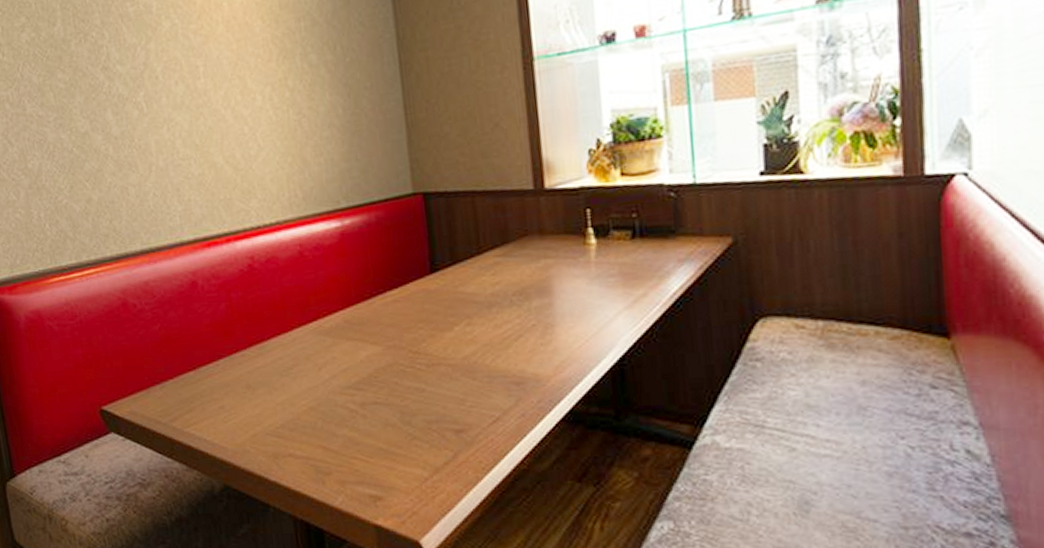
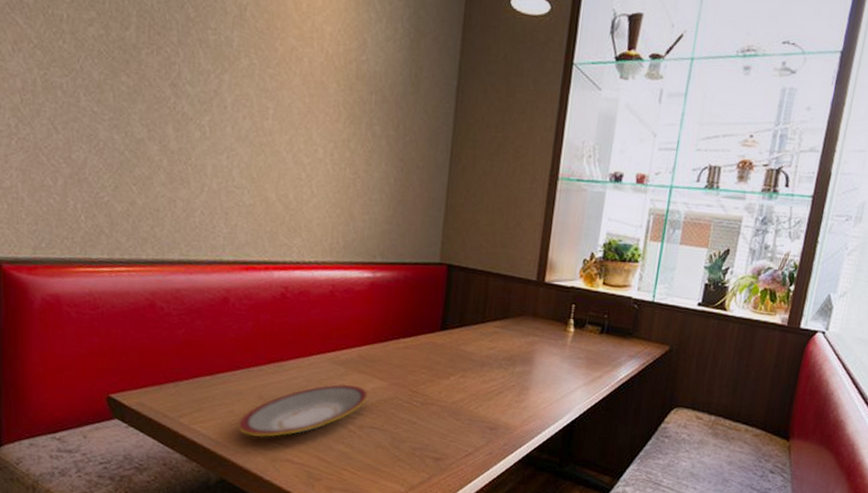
plate: none [231,357,363,433] -> present [238,384,367,438]

